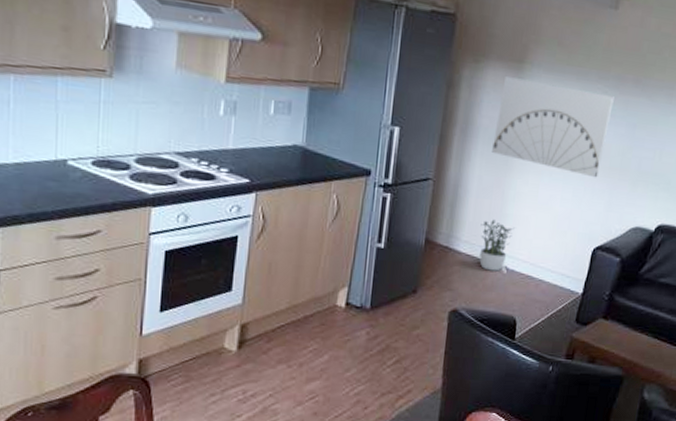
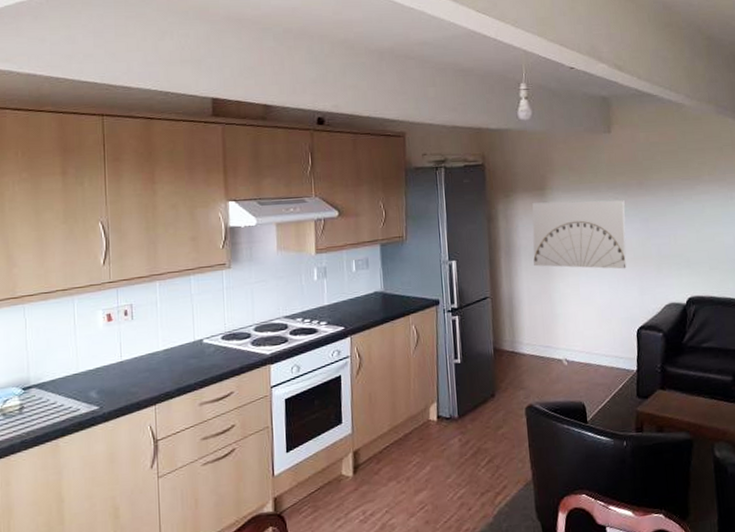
potted plant: present [479,219,515,271] -> none [537,320,566,366]

